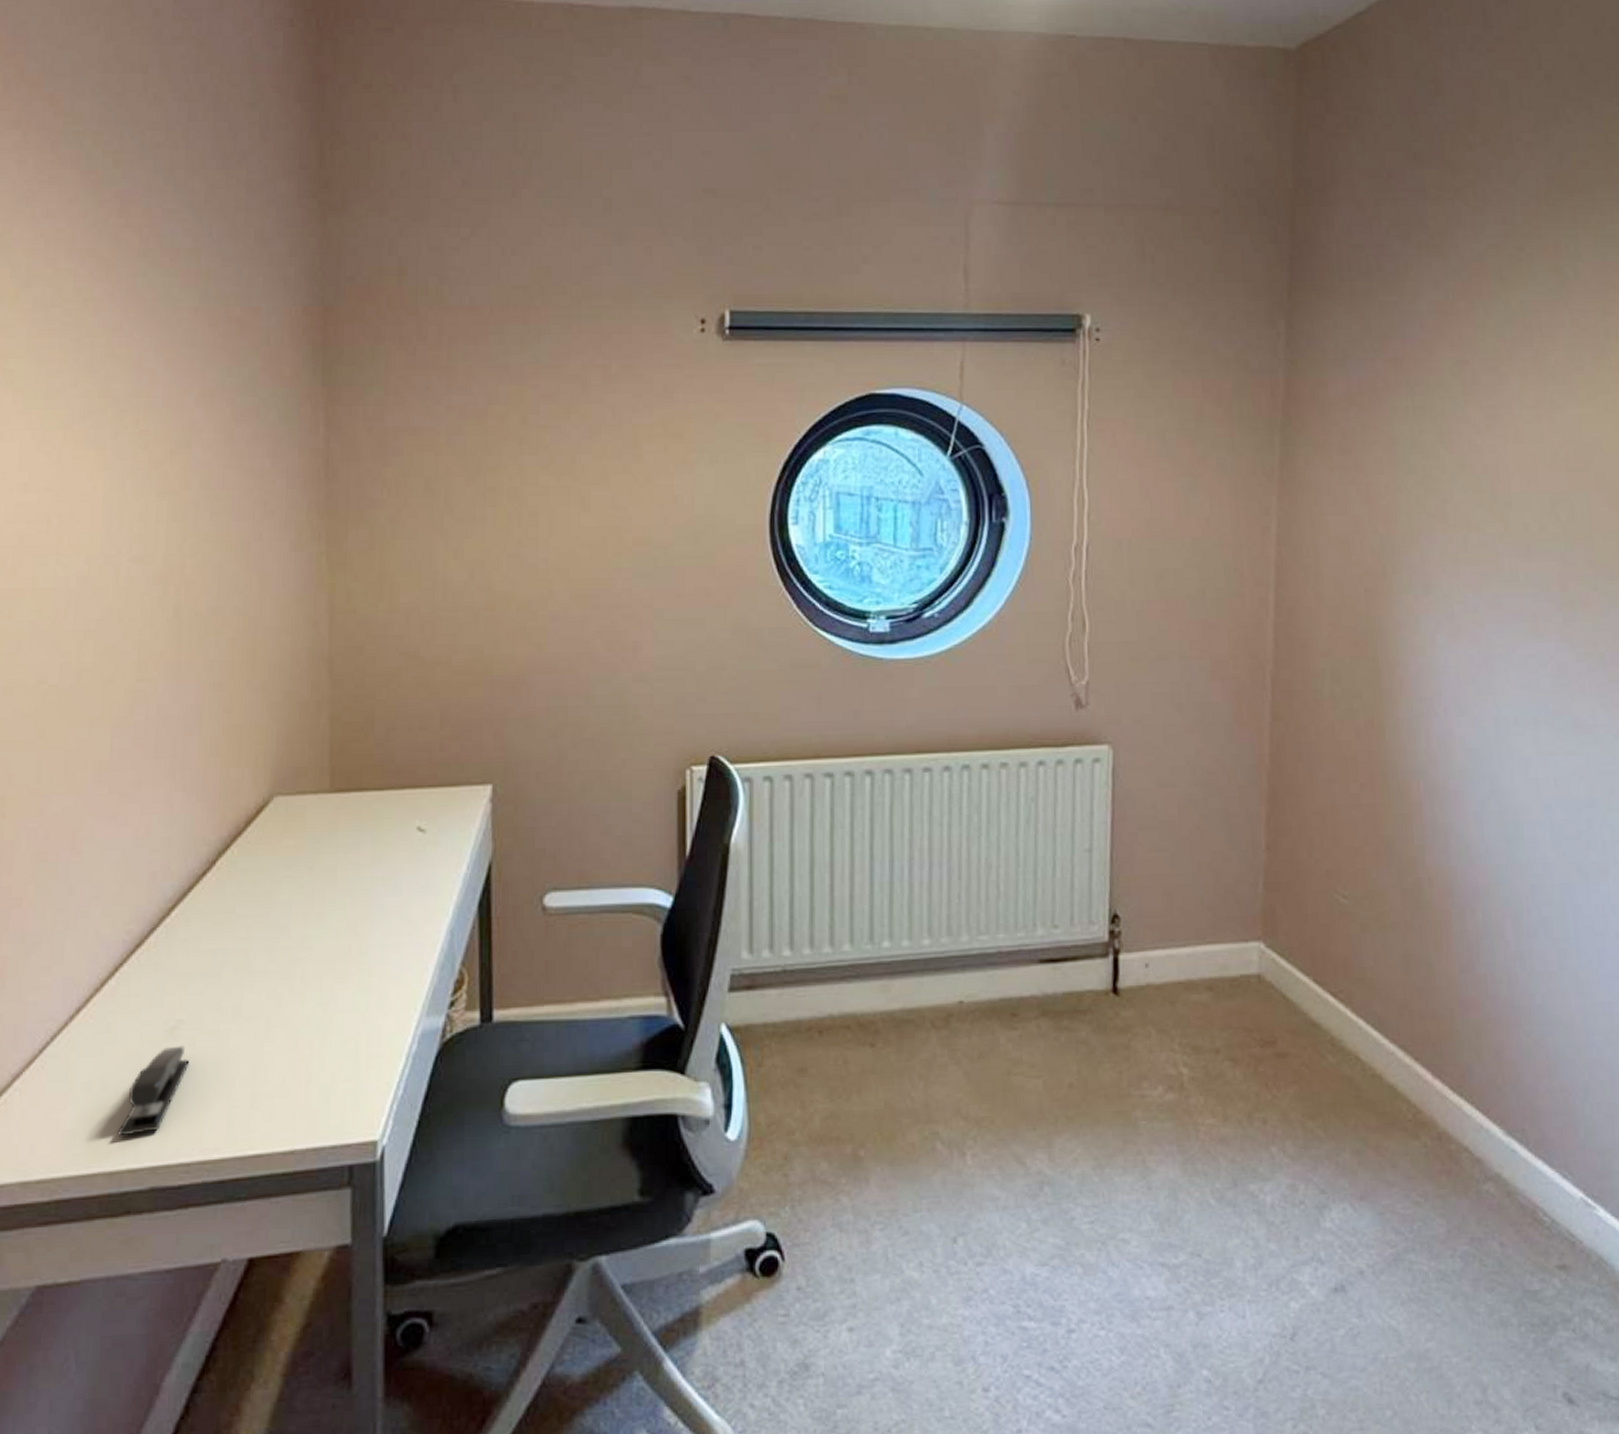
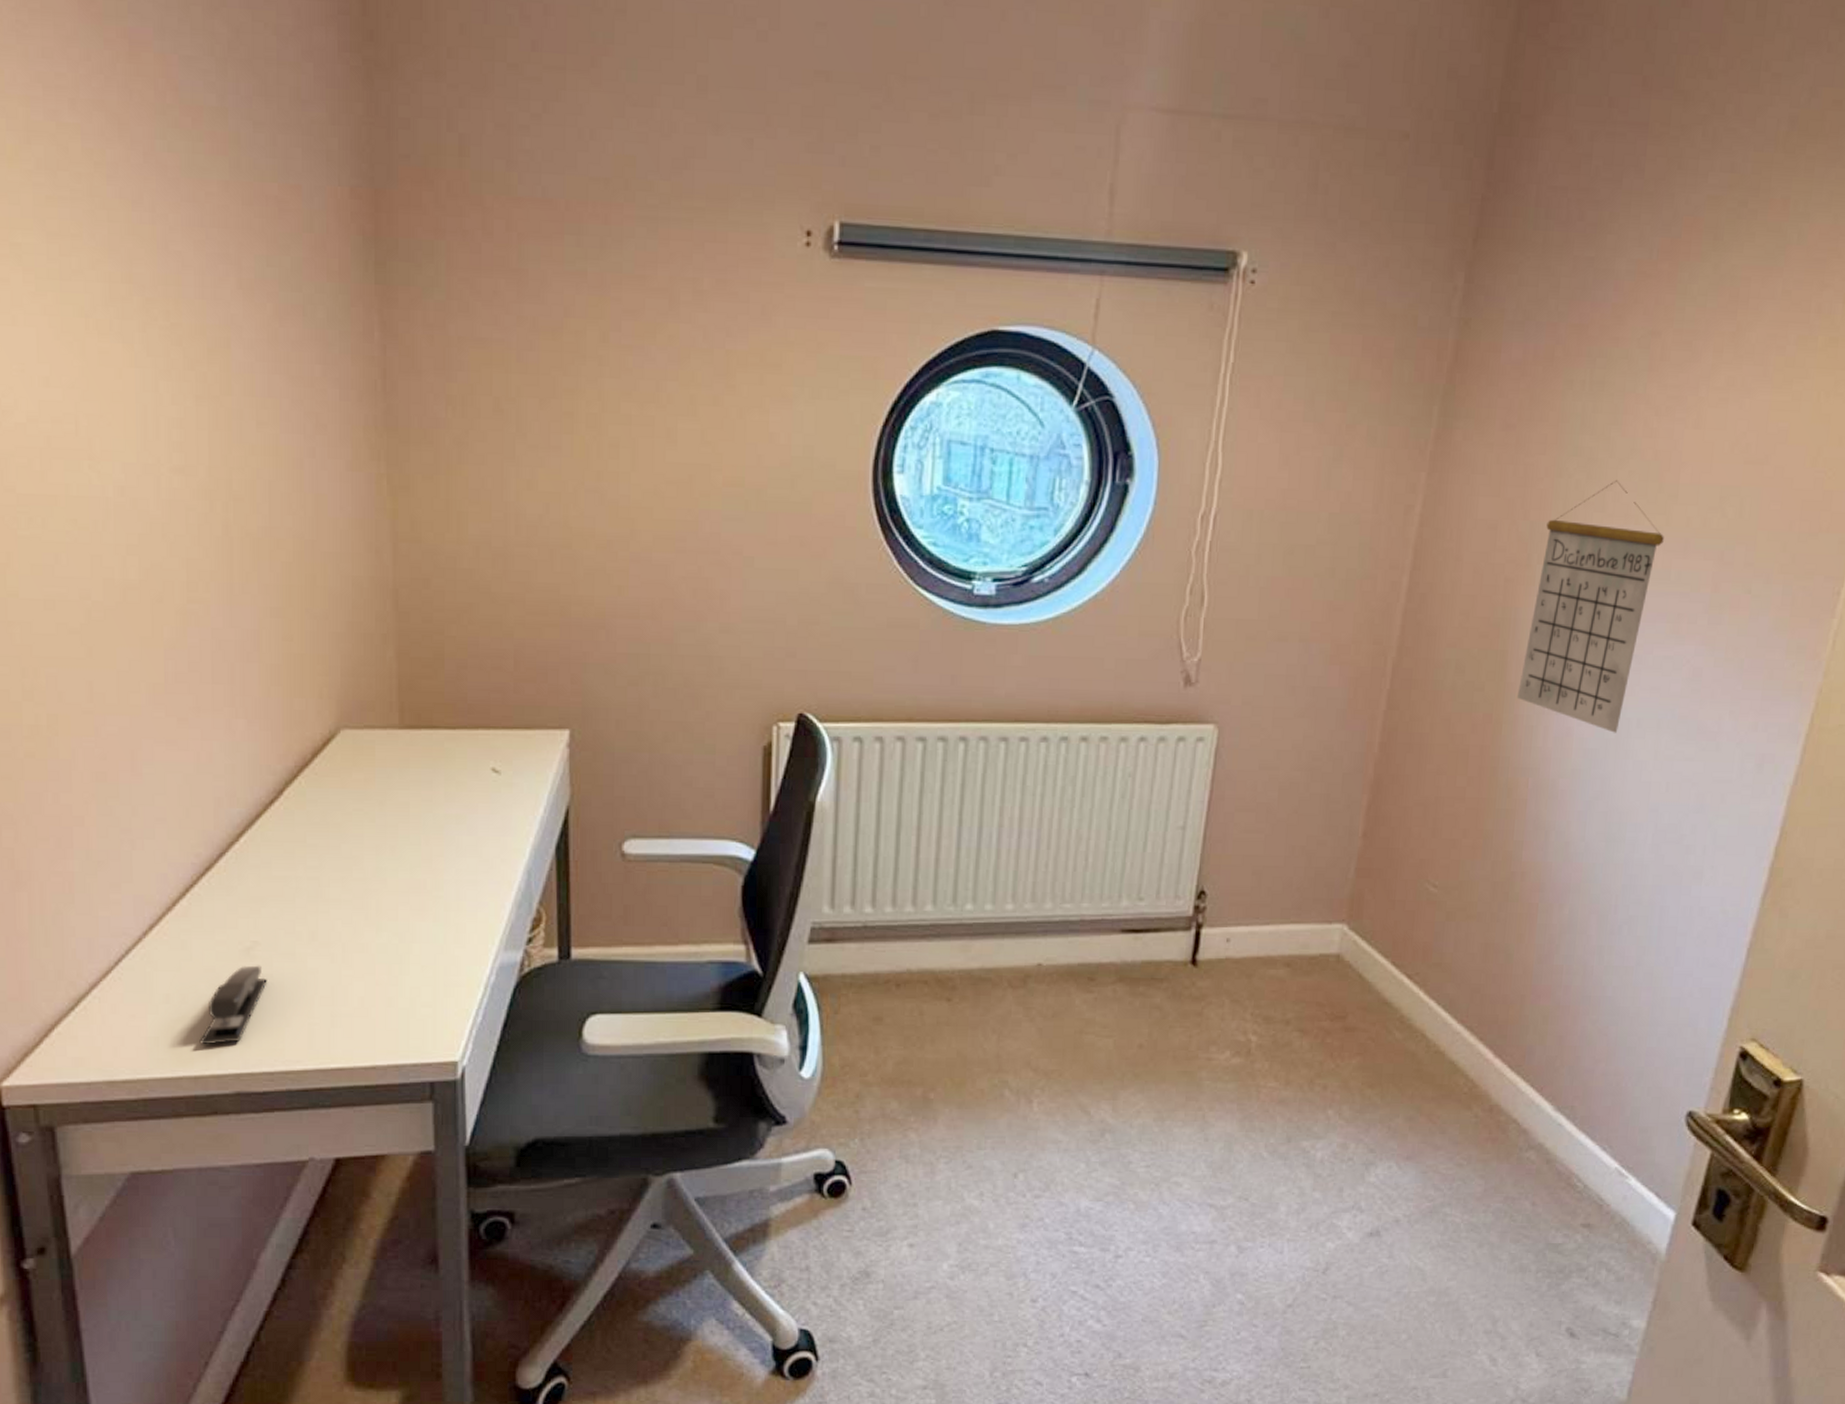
calendar: none [1394,492,1507,732] -> present [1516,479,1664,733]

